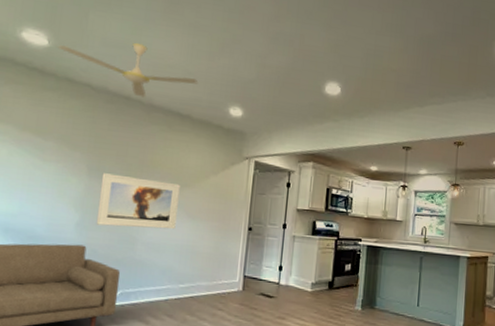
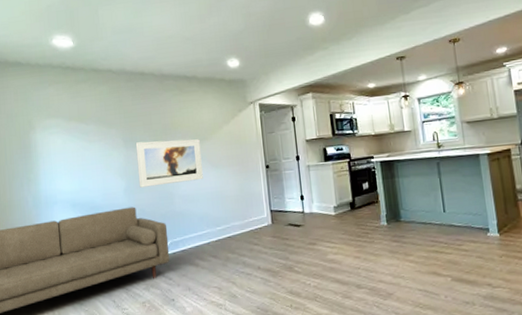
ceiling fan: present [57,43,199,98] -> none [80,23,196,71]

